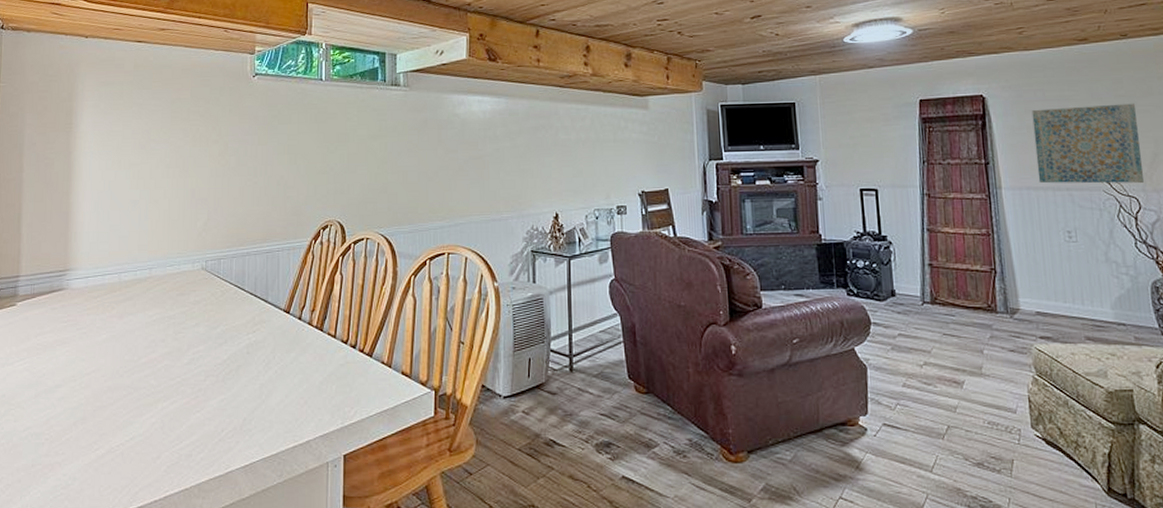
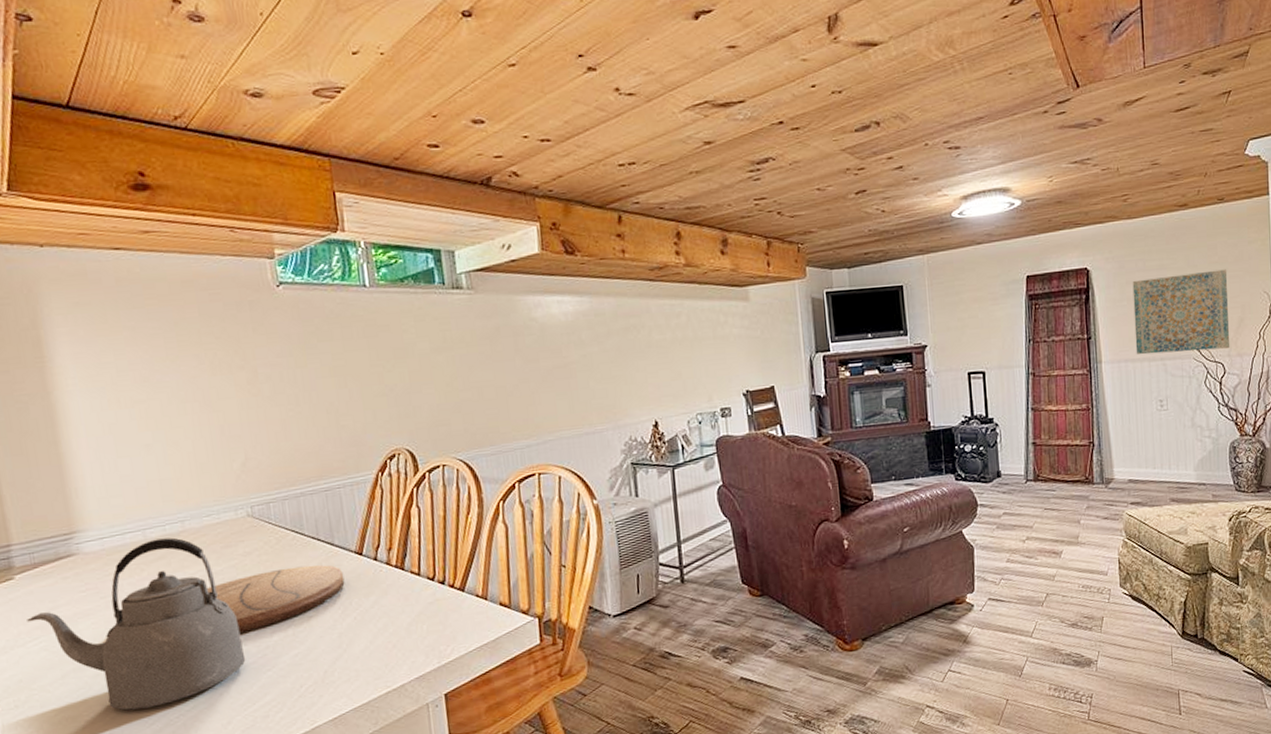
kettle: none [19,282,181,434] -> present [27,537,246,710]
cutting board: none [160,318,272,374] -> present [207,564,345,633]

